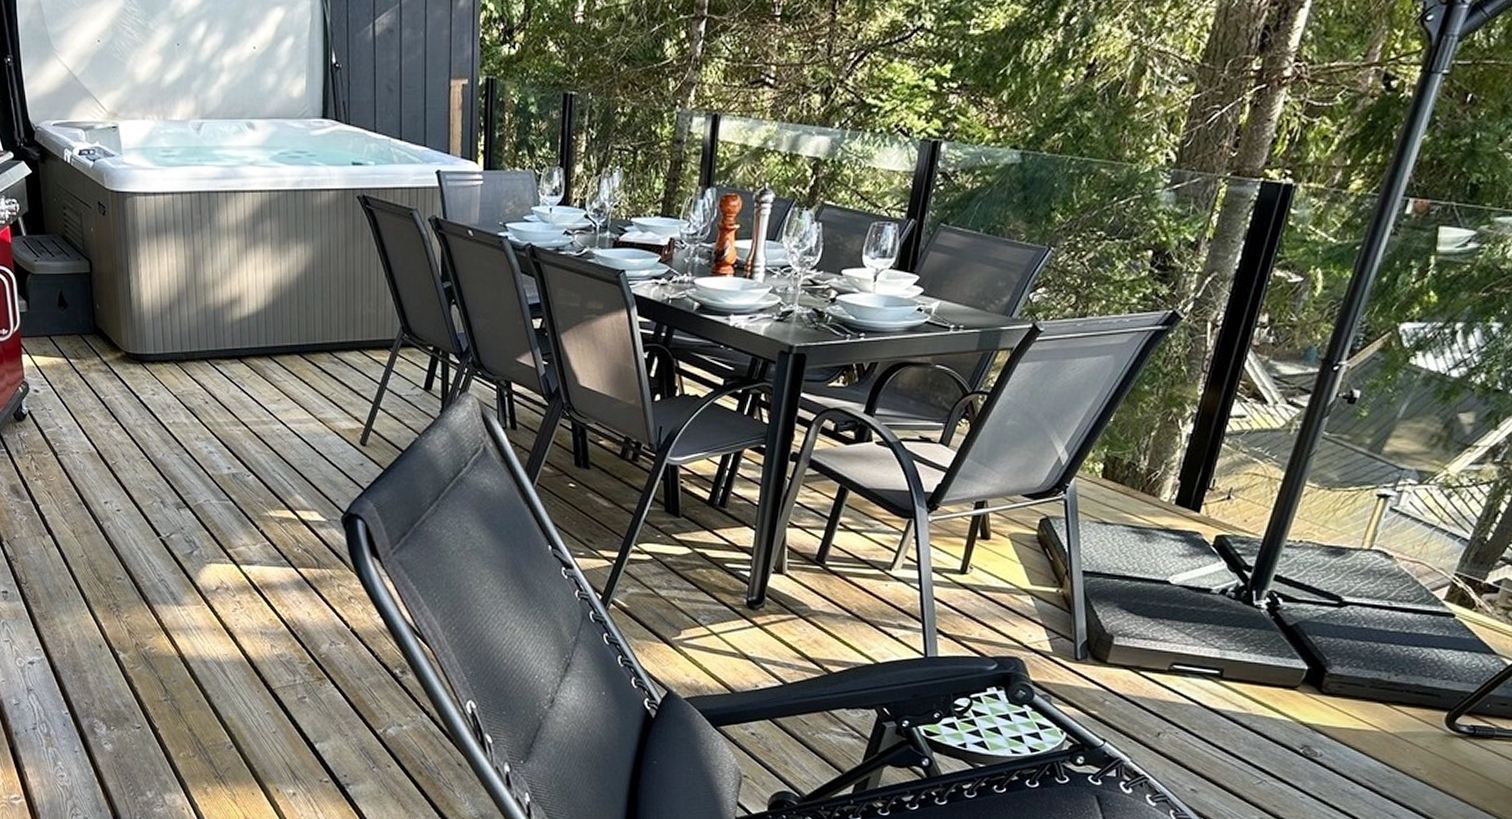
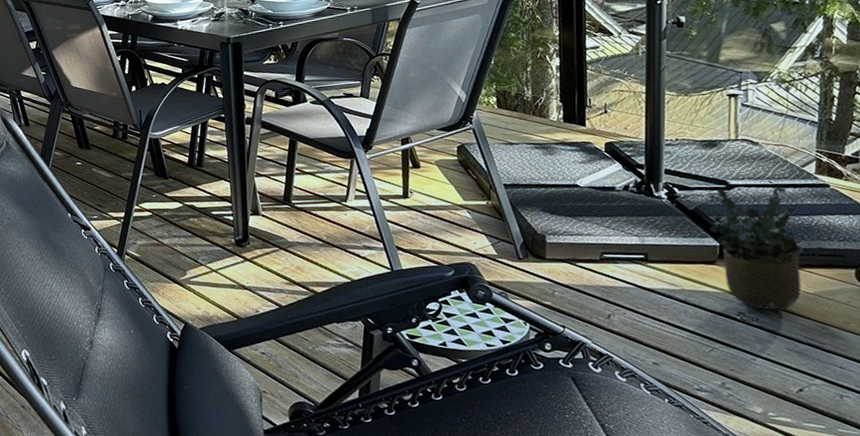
potted plant: none [1300,603,1407,750] -> present [708,185,804,313]

